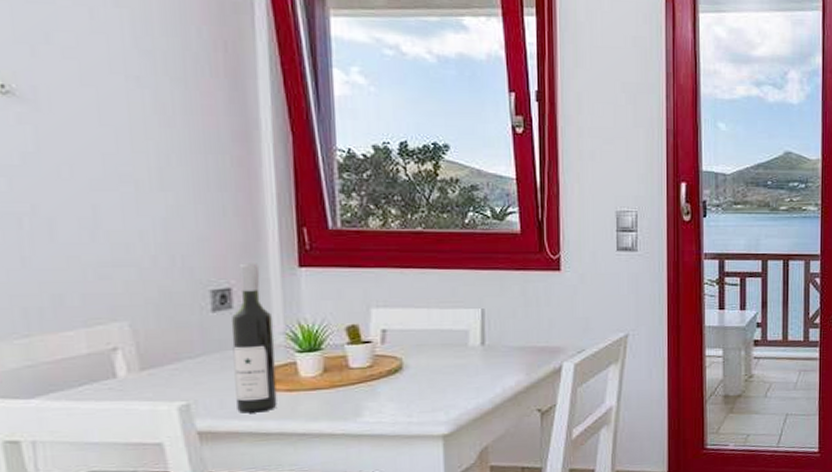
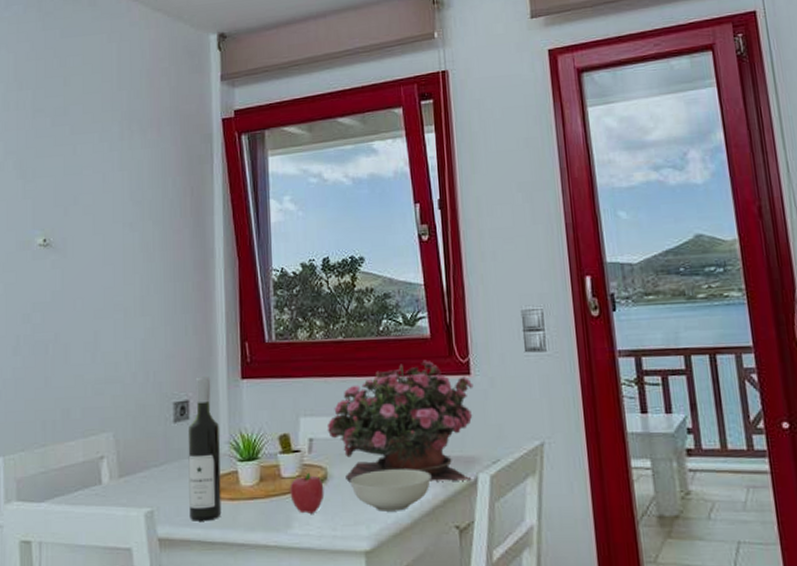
fruit: none [359,363,399,403] -> present [290,472,325,514]
potted flower: none [402,254,563,372] -> present [326,360,474,483]
bowl: none [428,358,515,398] -> present [350,469,432,512]

